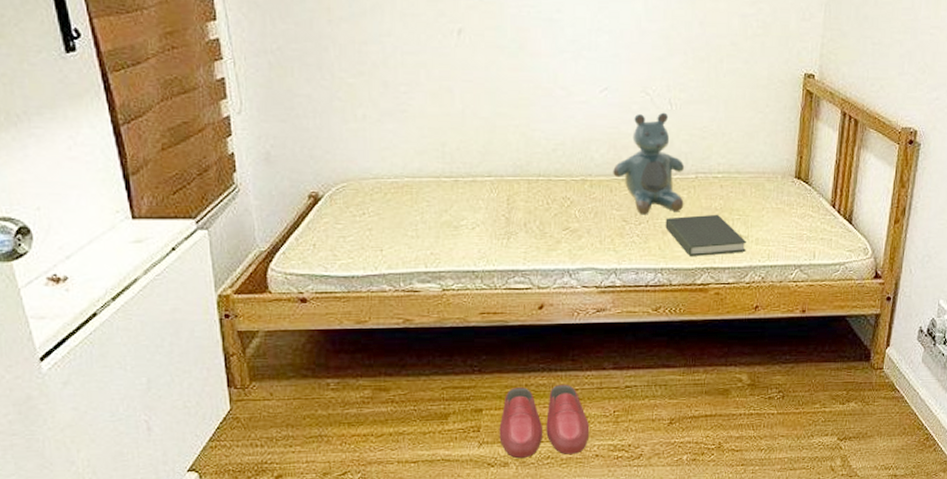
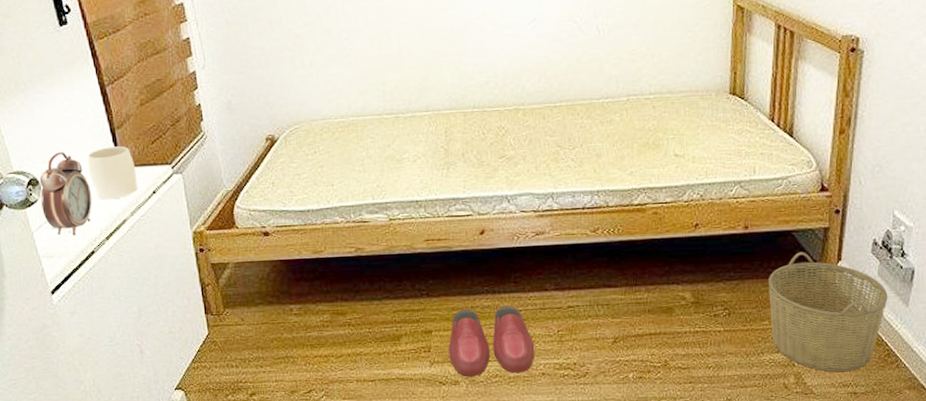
alarm clock: none [31,198,97,295] -> present [39,152,93,236]
mug: none [93,195,154,255] -> present [87,146,138,200]
stuffed animal: present [613,112,685,215] -> none [545,38,617,140]
book: present [665,214,747,256] -> none [599,134,684,177]
basket: none [821,337,930,455] -> present [769,252,888,372]

